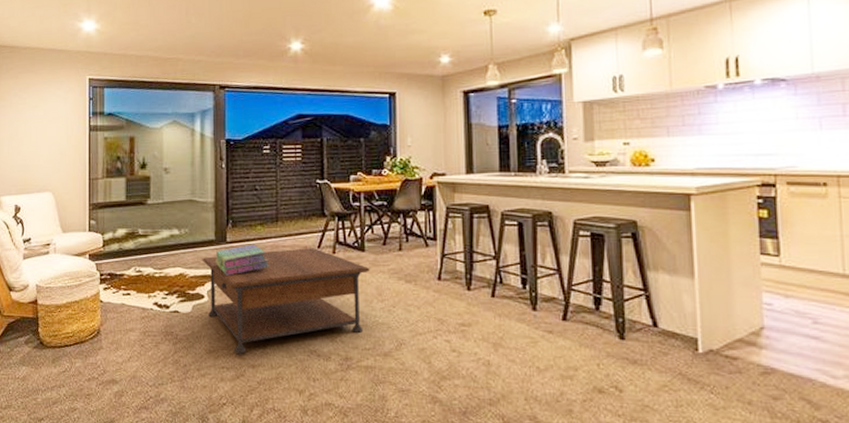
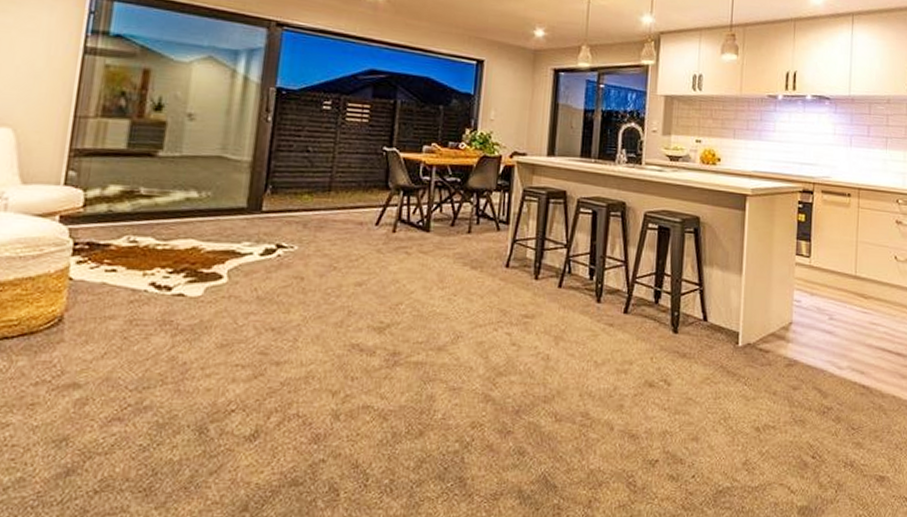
coffee table: present [202,248,370,354] -> none [225,224,434,348]
stack of books: present [215,244,269,276] -> none [243,215,314,253]

